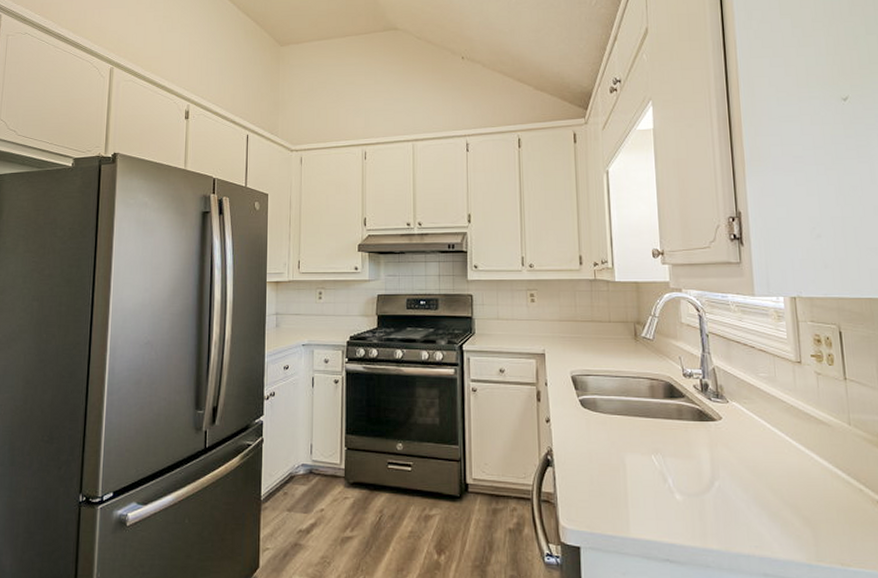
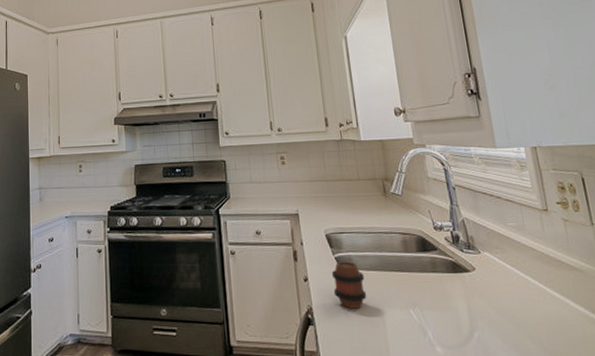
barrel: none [574,404,609,452] -> present [331,261,367,309]

